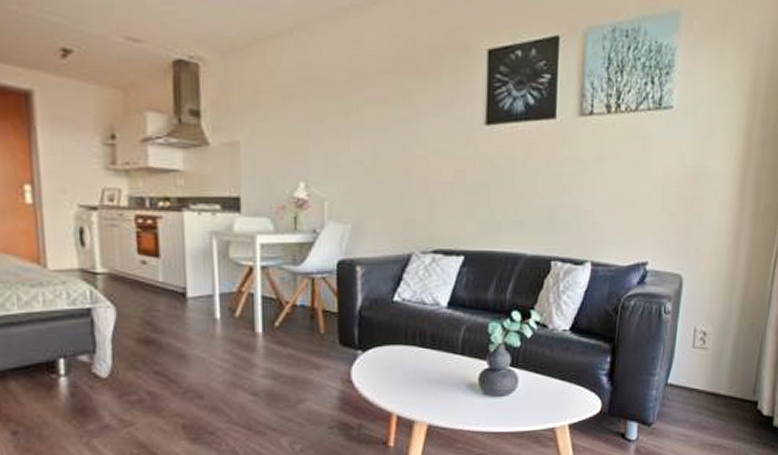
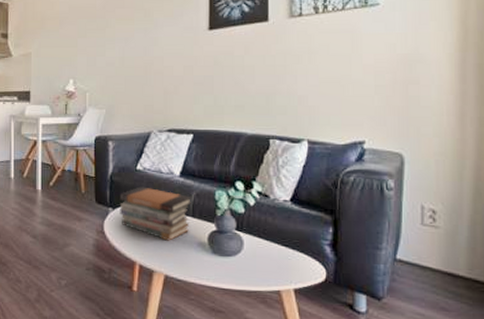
book stack: none [371,322,462,385] -> present [119,186,192,241]

